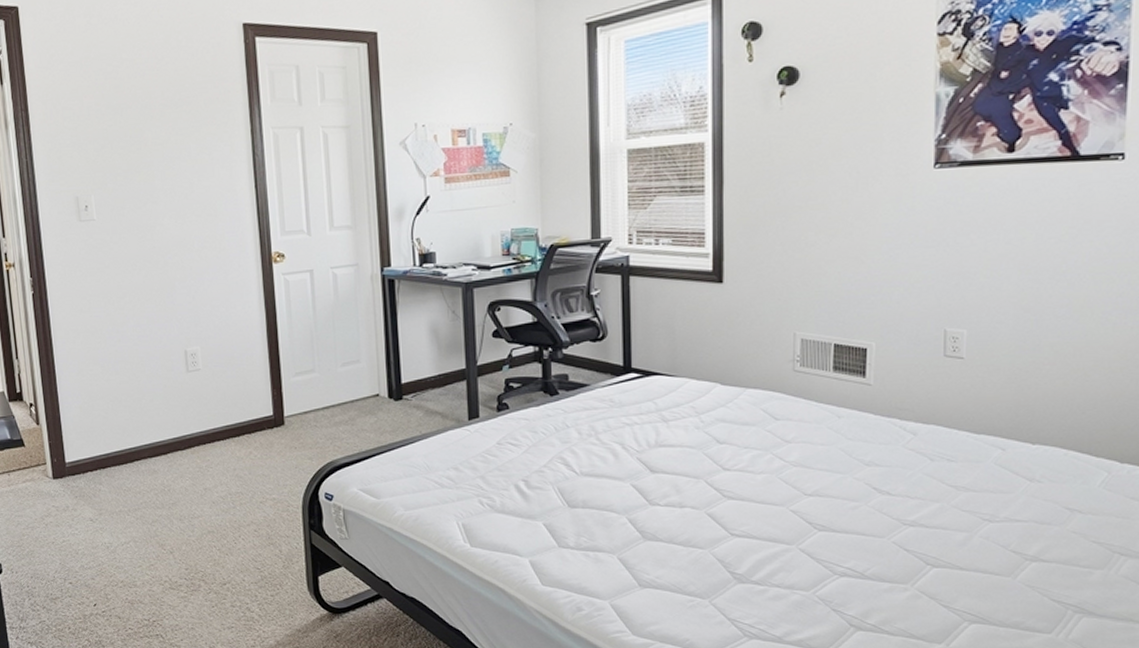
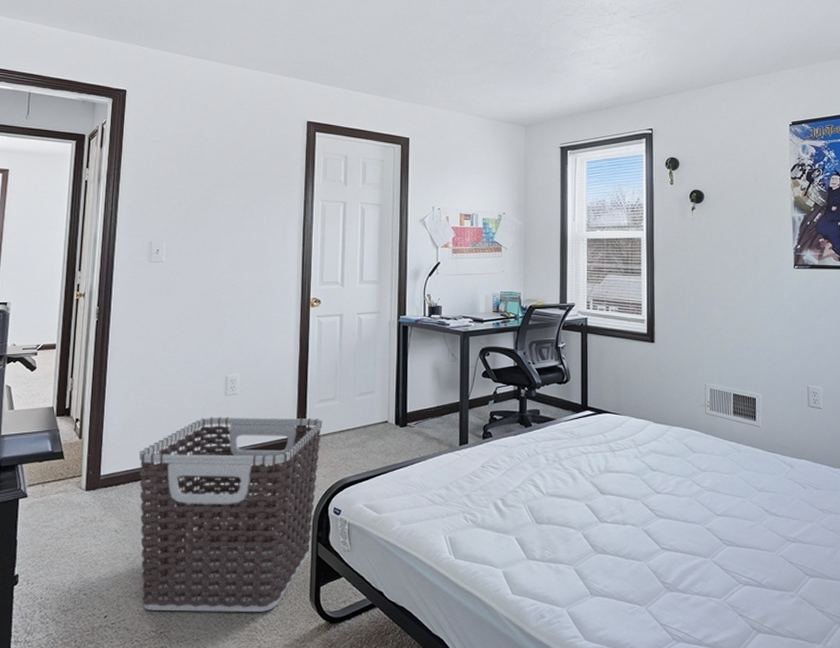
clothes hamper: none [103,393,303,602] -> present [139,417,322,612]

